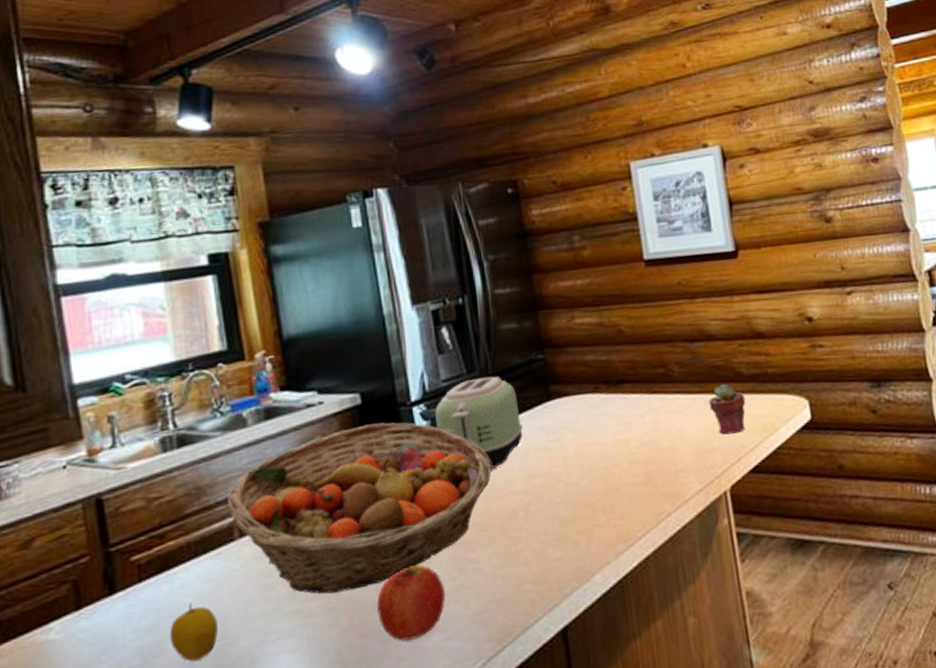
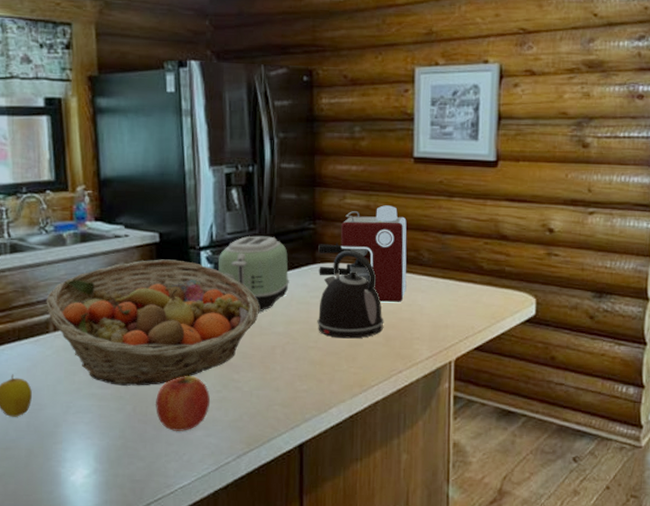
coffee maker: none [551,318,660,433] -> present [318,205,407,302]
kettle: none [562,377,641,486] -> present [317,249,384,339]
potted succulent: present [708,383,746,435] -> none [449,273,482,316]

